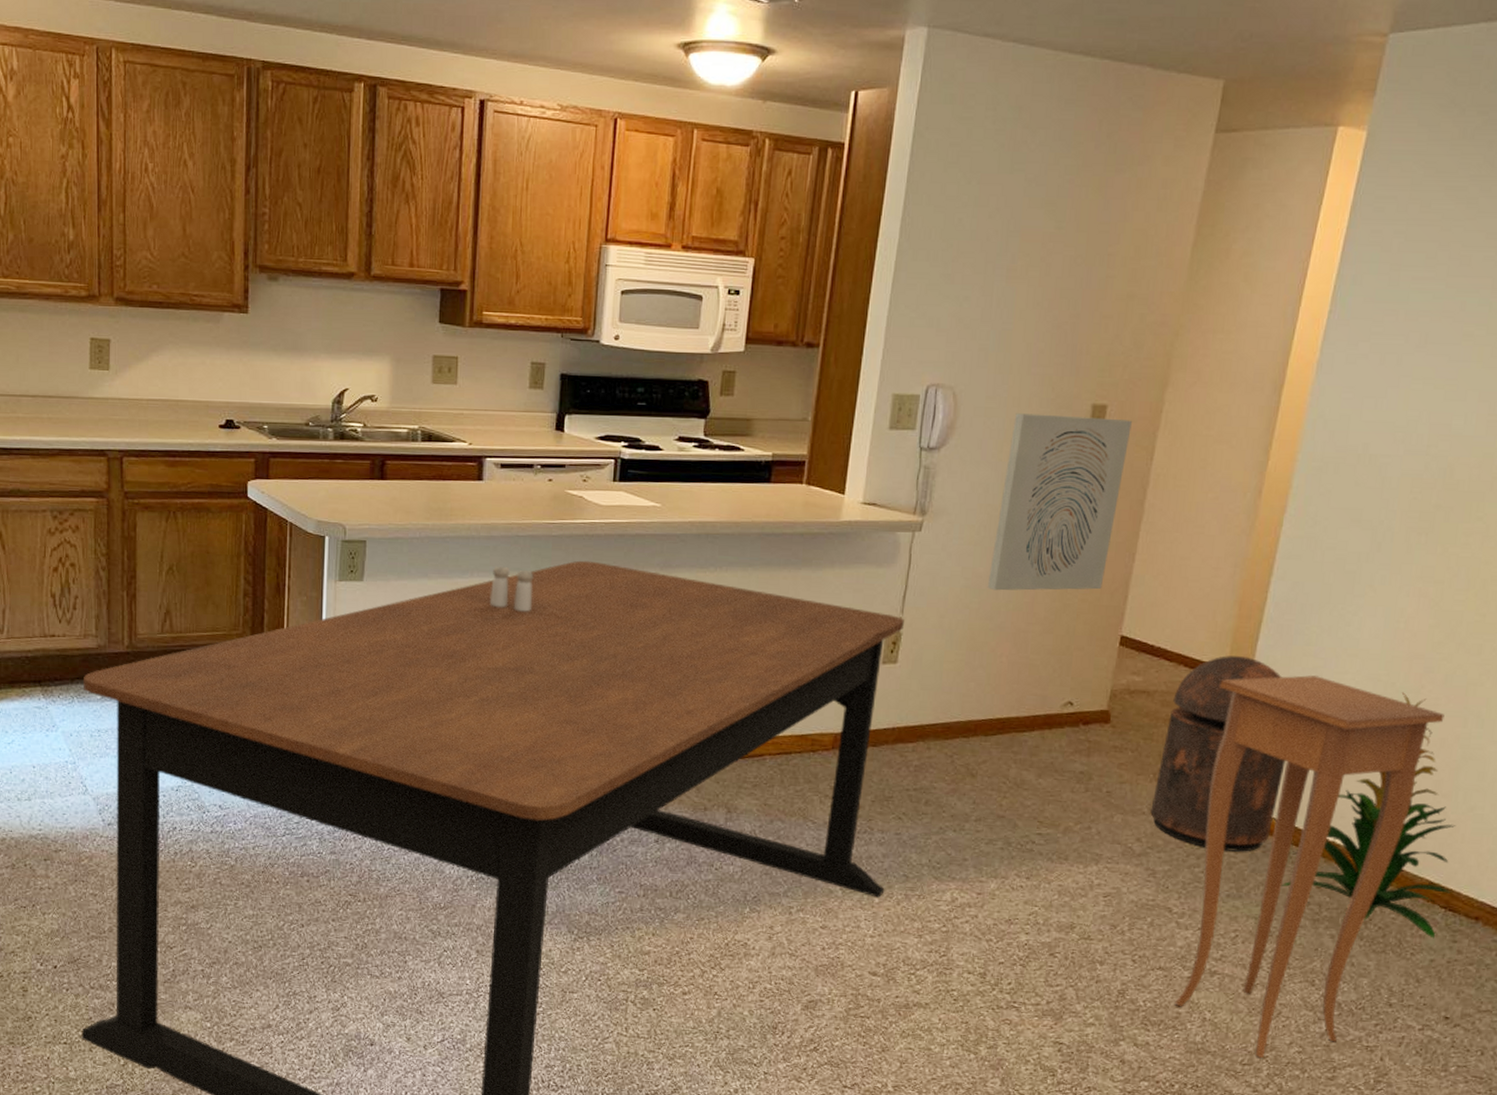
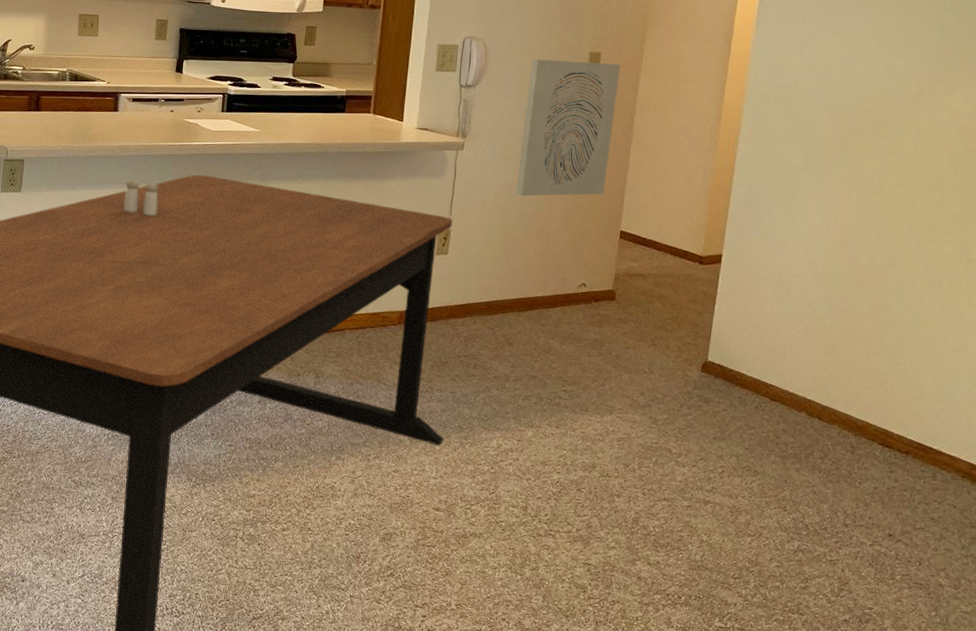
trash can: present [1150,656,1286,852] -> none [650,246,752,402]
side table: present [1175,675,1445,1057] -> none [678,260,870,572]
indoor plant: present [1282,692,1456,939] -> none [756,273,886,470]

